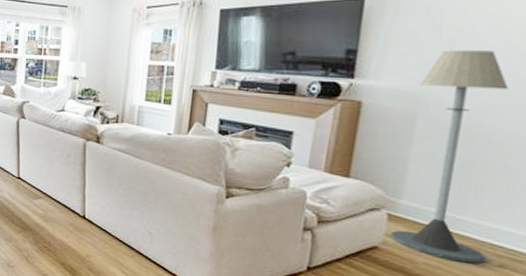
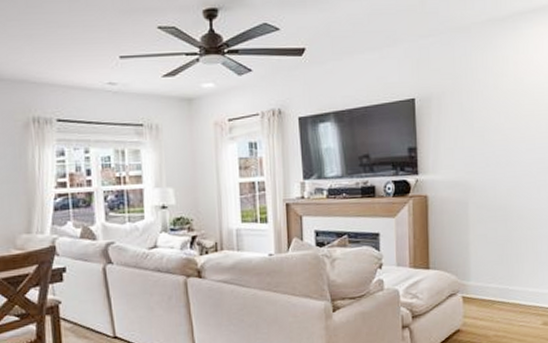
floor lamp: present [390,49,509,263] -> none [466,139,533,328]

